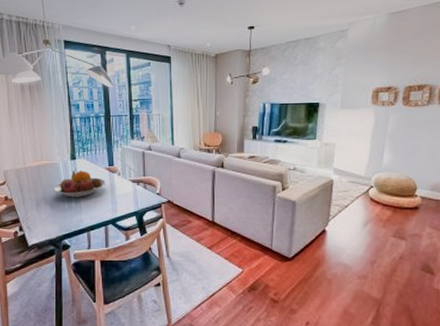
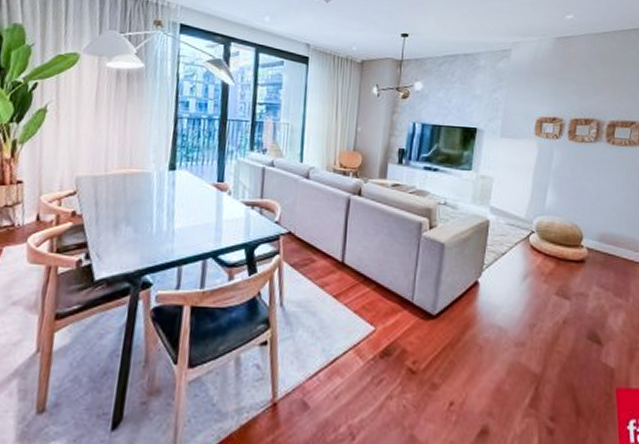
fruit bowl: present [53,170,106,198] -> none [140,184,212,220]

